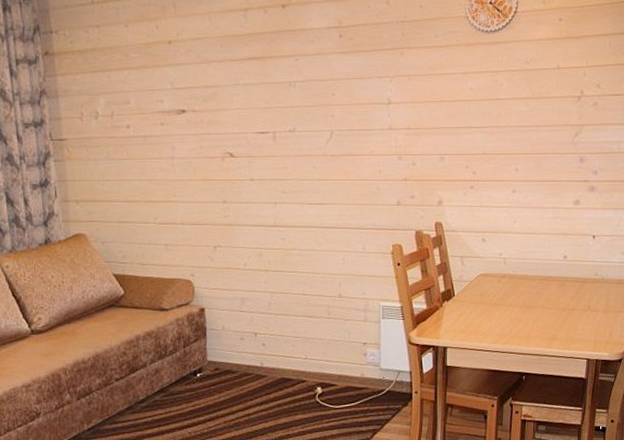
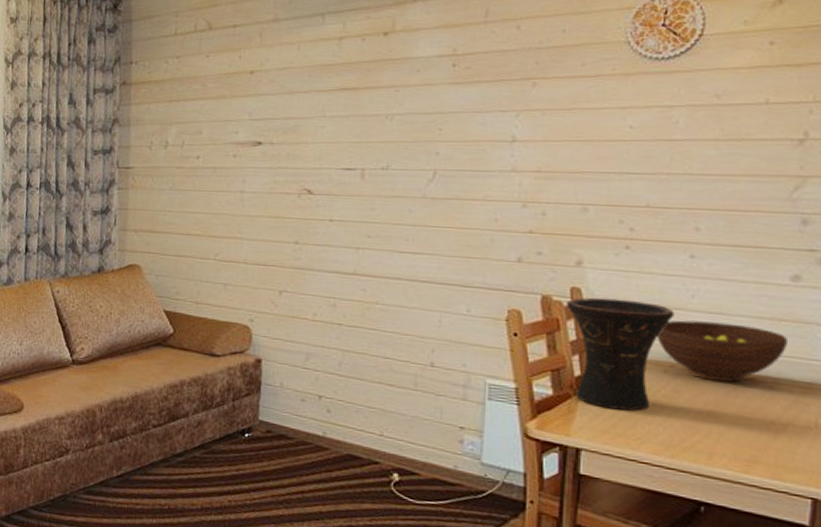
vase: none [432,228,504,314] -> present [566,297,675,411]
fruit bowl: none [493,240,572,285] -> present [656,320,787,383]

